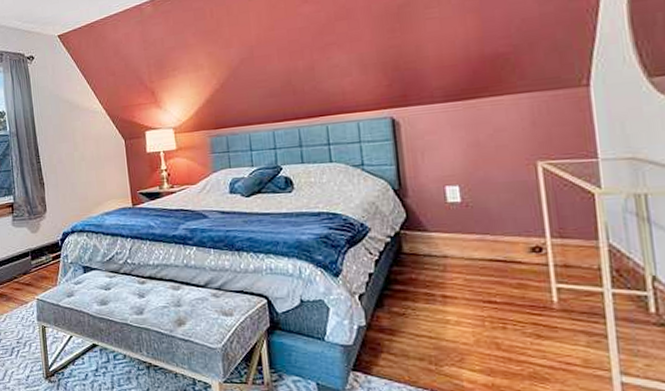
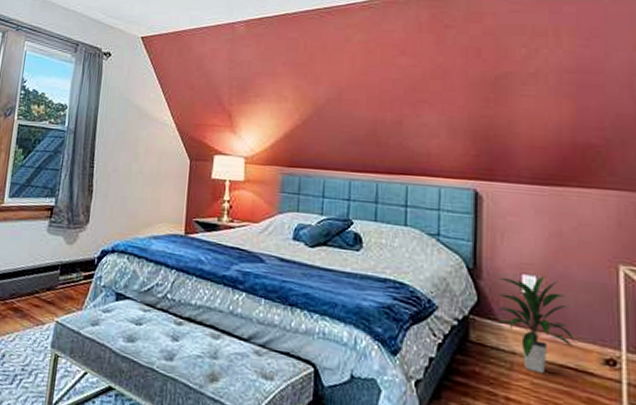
indoor plant: none [423,183,501,270] -> present [496,275,574,374]

